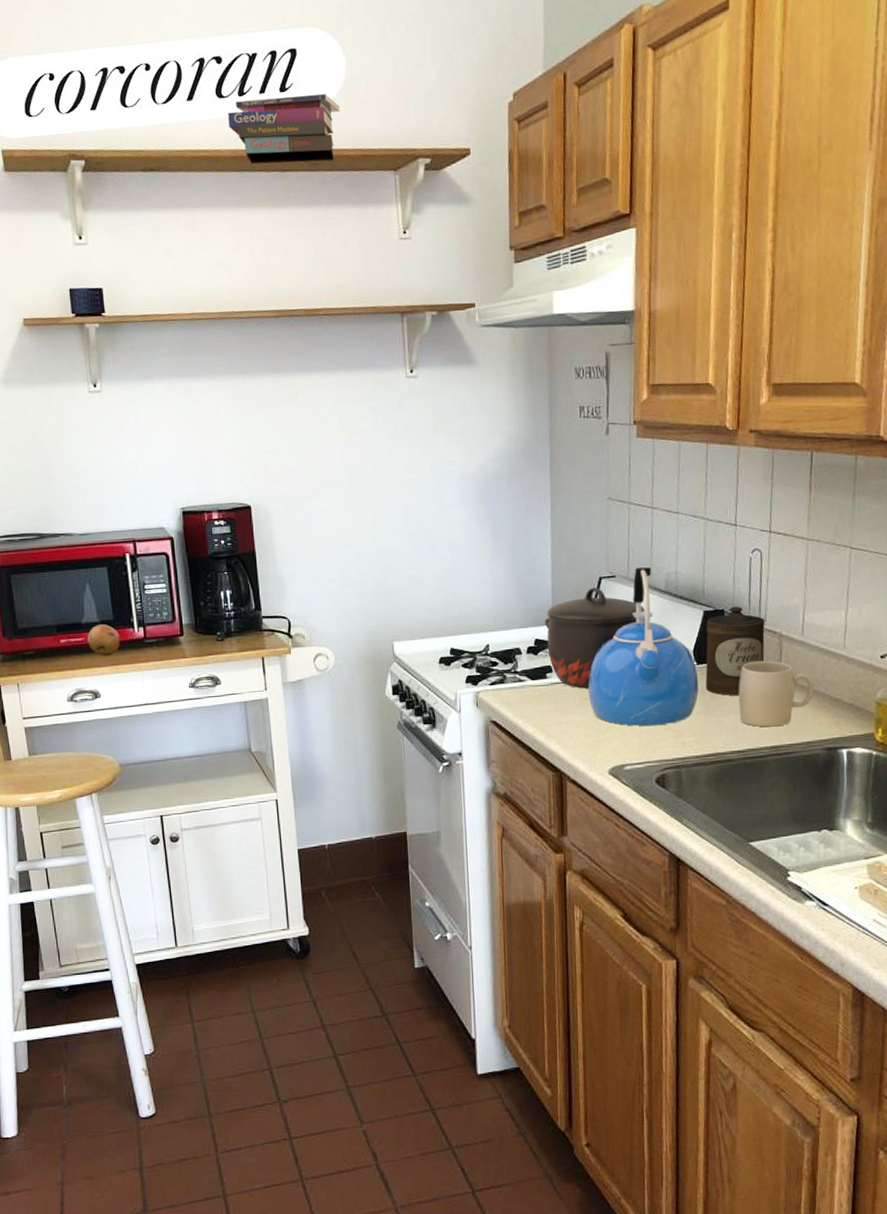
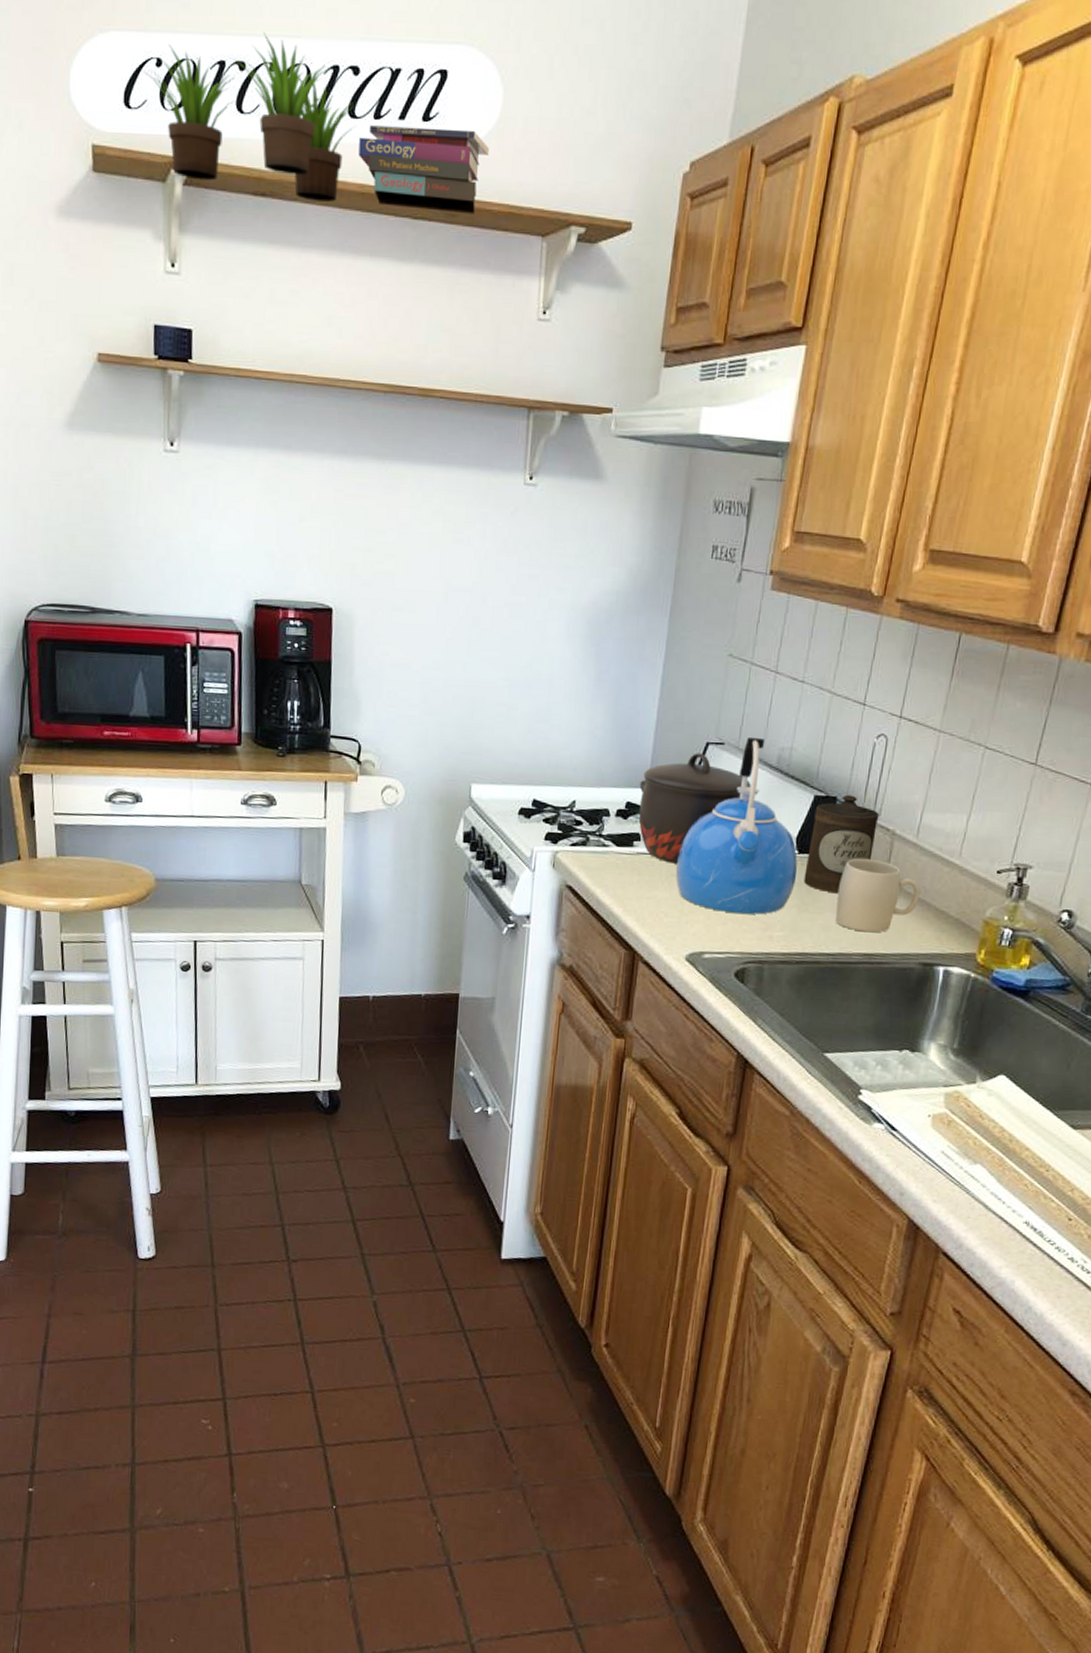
plant: none [36,40,223,169] -> present [140,32,357,202]
fruit: present [88,624,120,656] -> none [134,720,171,757]

